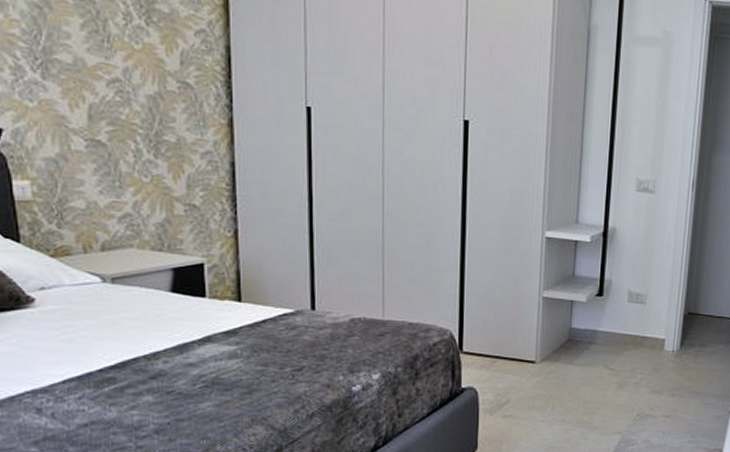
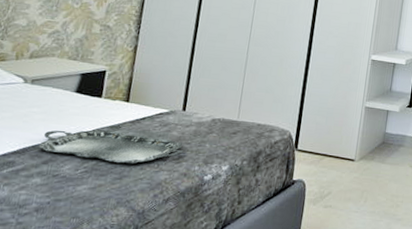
serving tray: none [138,335,321,376] -> present [36,129,183,164]

